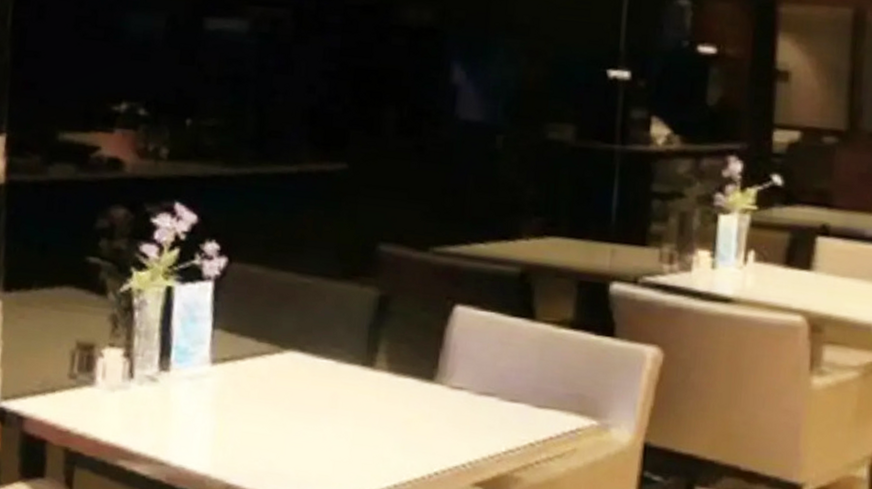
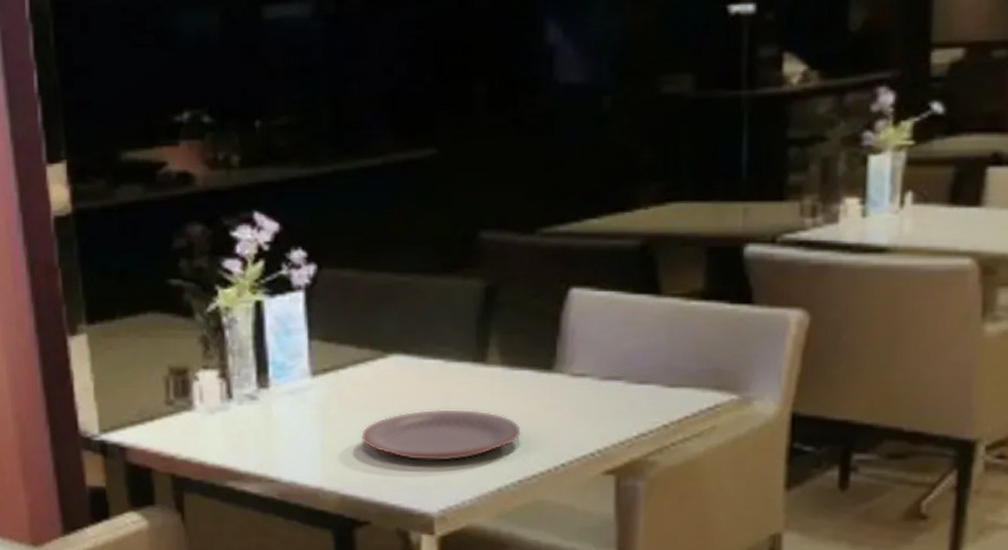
plate: none [251,407,400,460] -> present [361,409,521,461]

